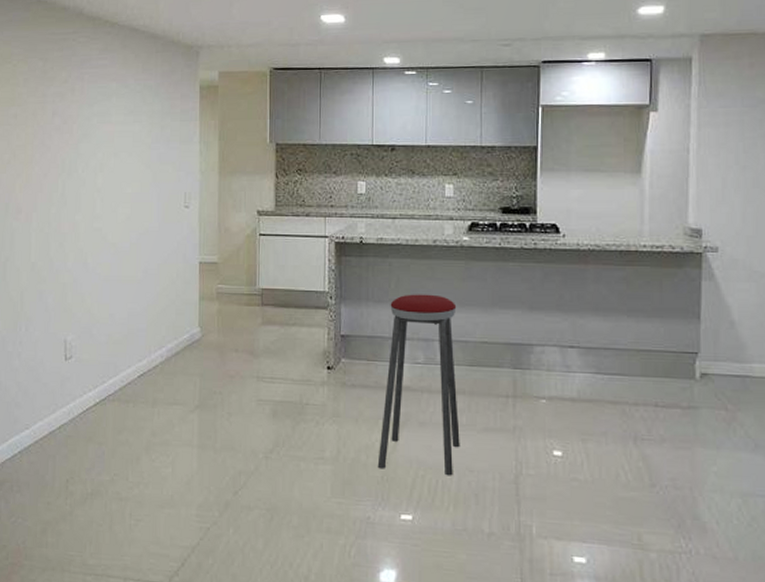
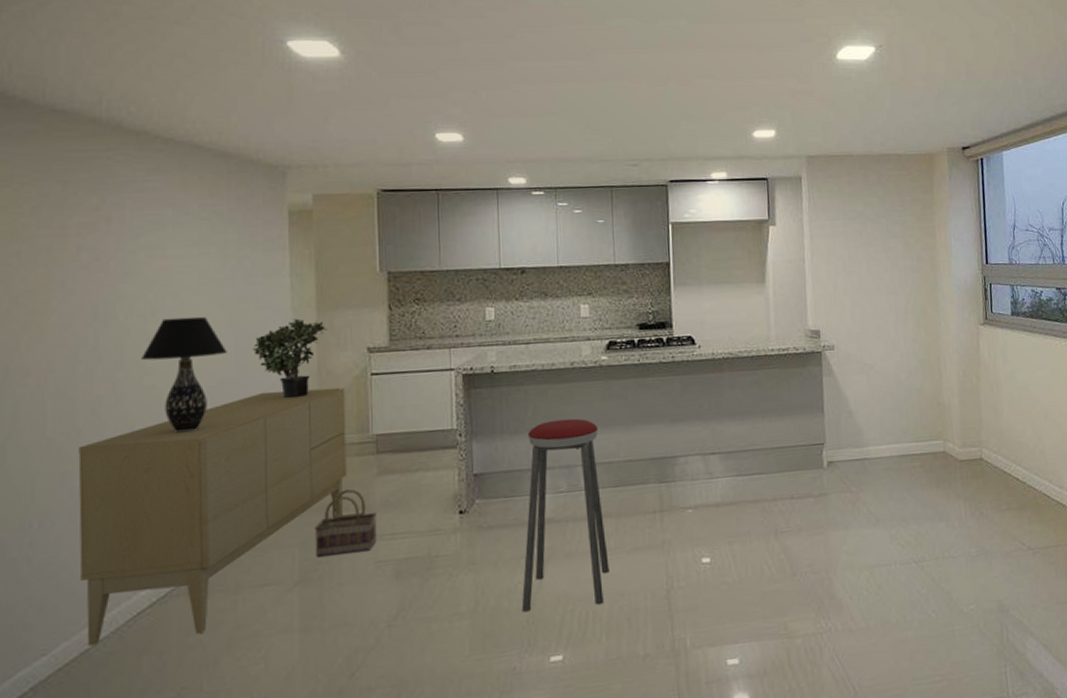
sideboard: none [50,242,239,435] -> present [78,387,347,646]
table lamp: none [93,174,152,269] -> present [141,316,227,433]
potted plant: none [169,180,226,250] -> present [252,318,327,399]
basket: none [211,334,259,389] -> present [315,489,377,557]

